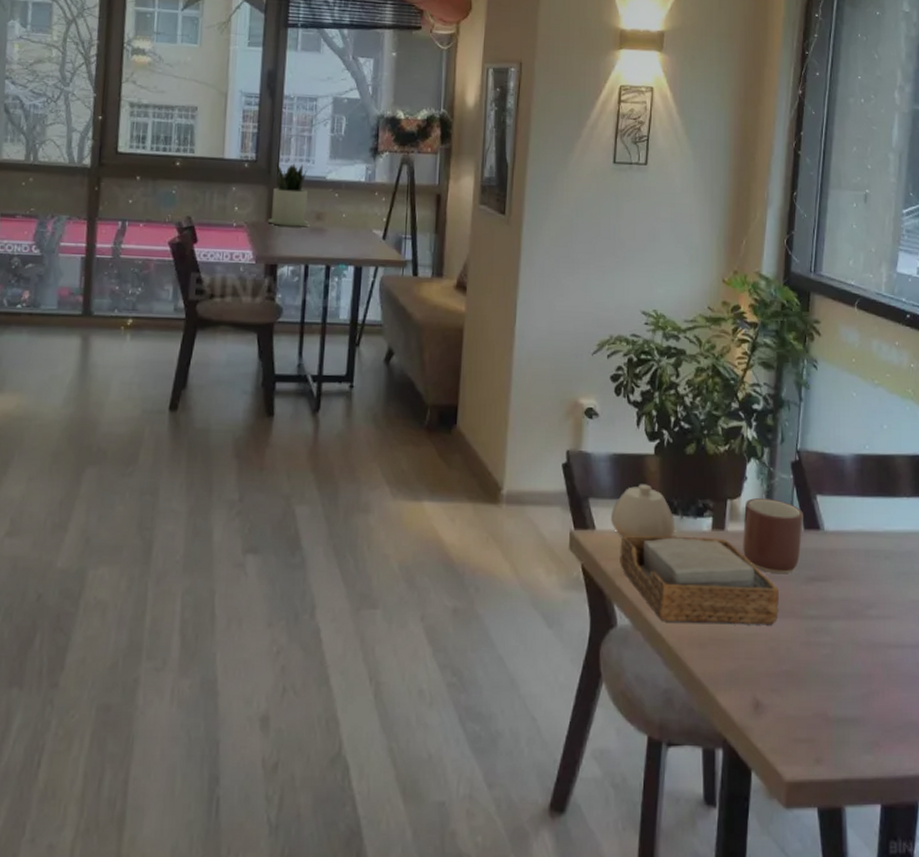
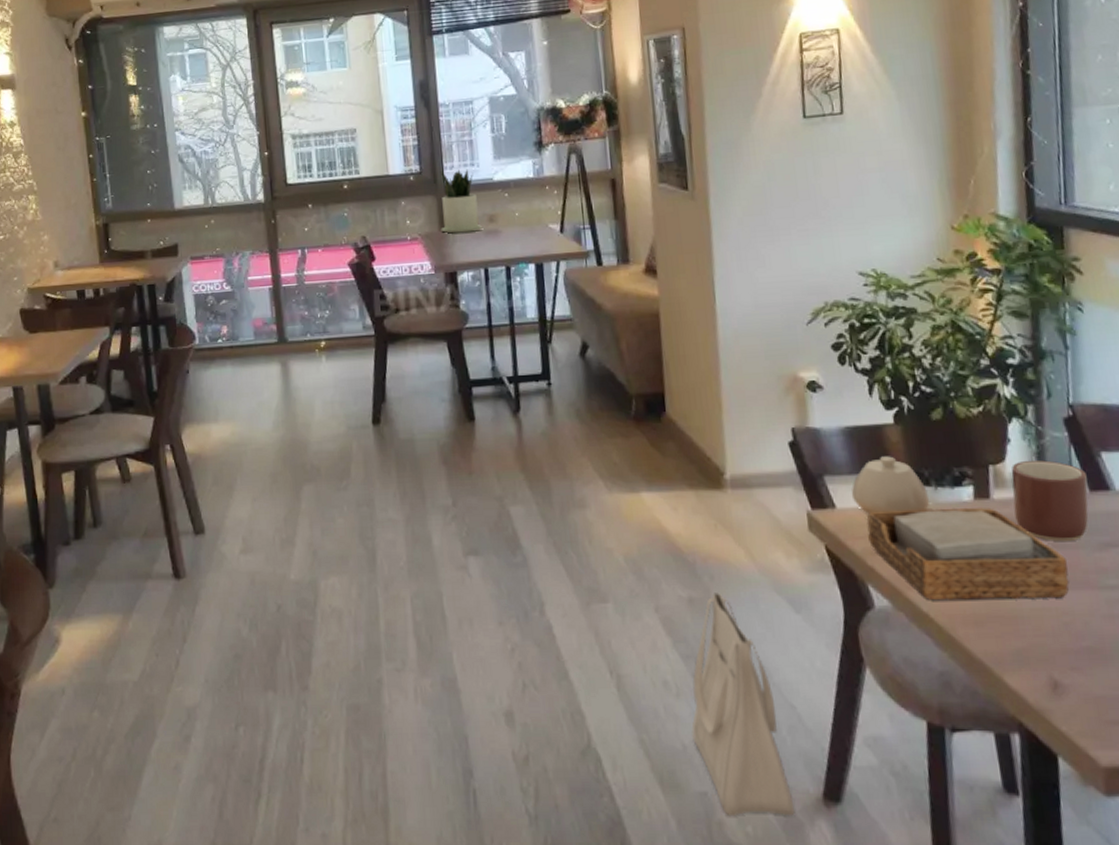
shopping bag: none [439,604,523,827] -> present [691,593,795,817]

